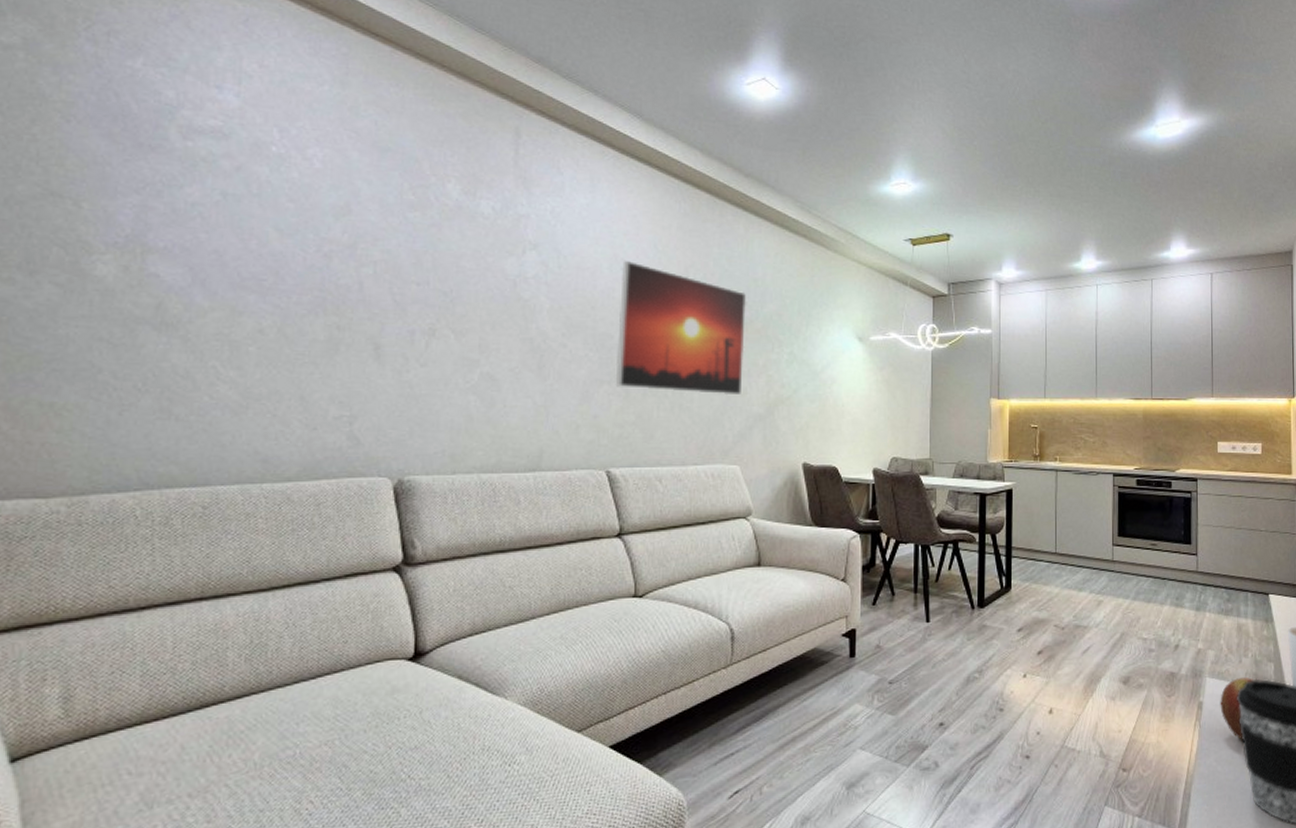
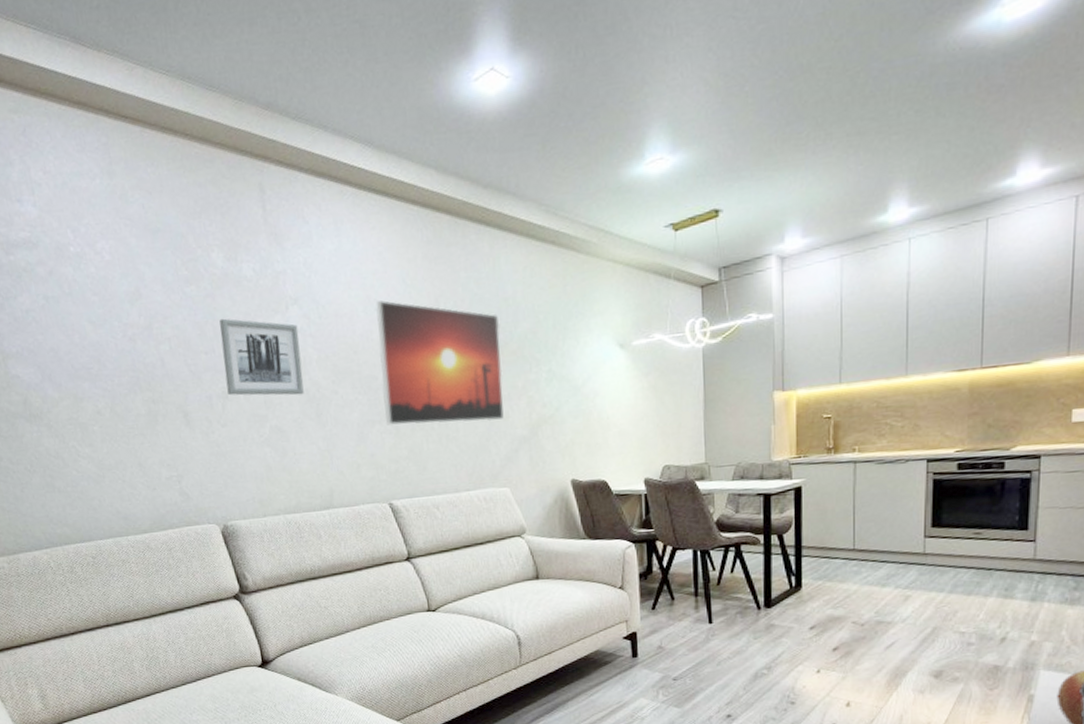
wall art: none [436,251,533,343] -> present [219,318,304,396]

